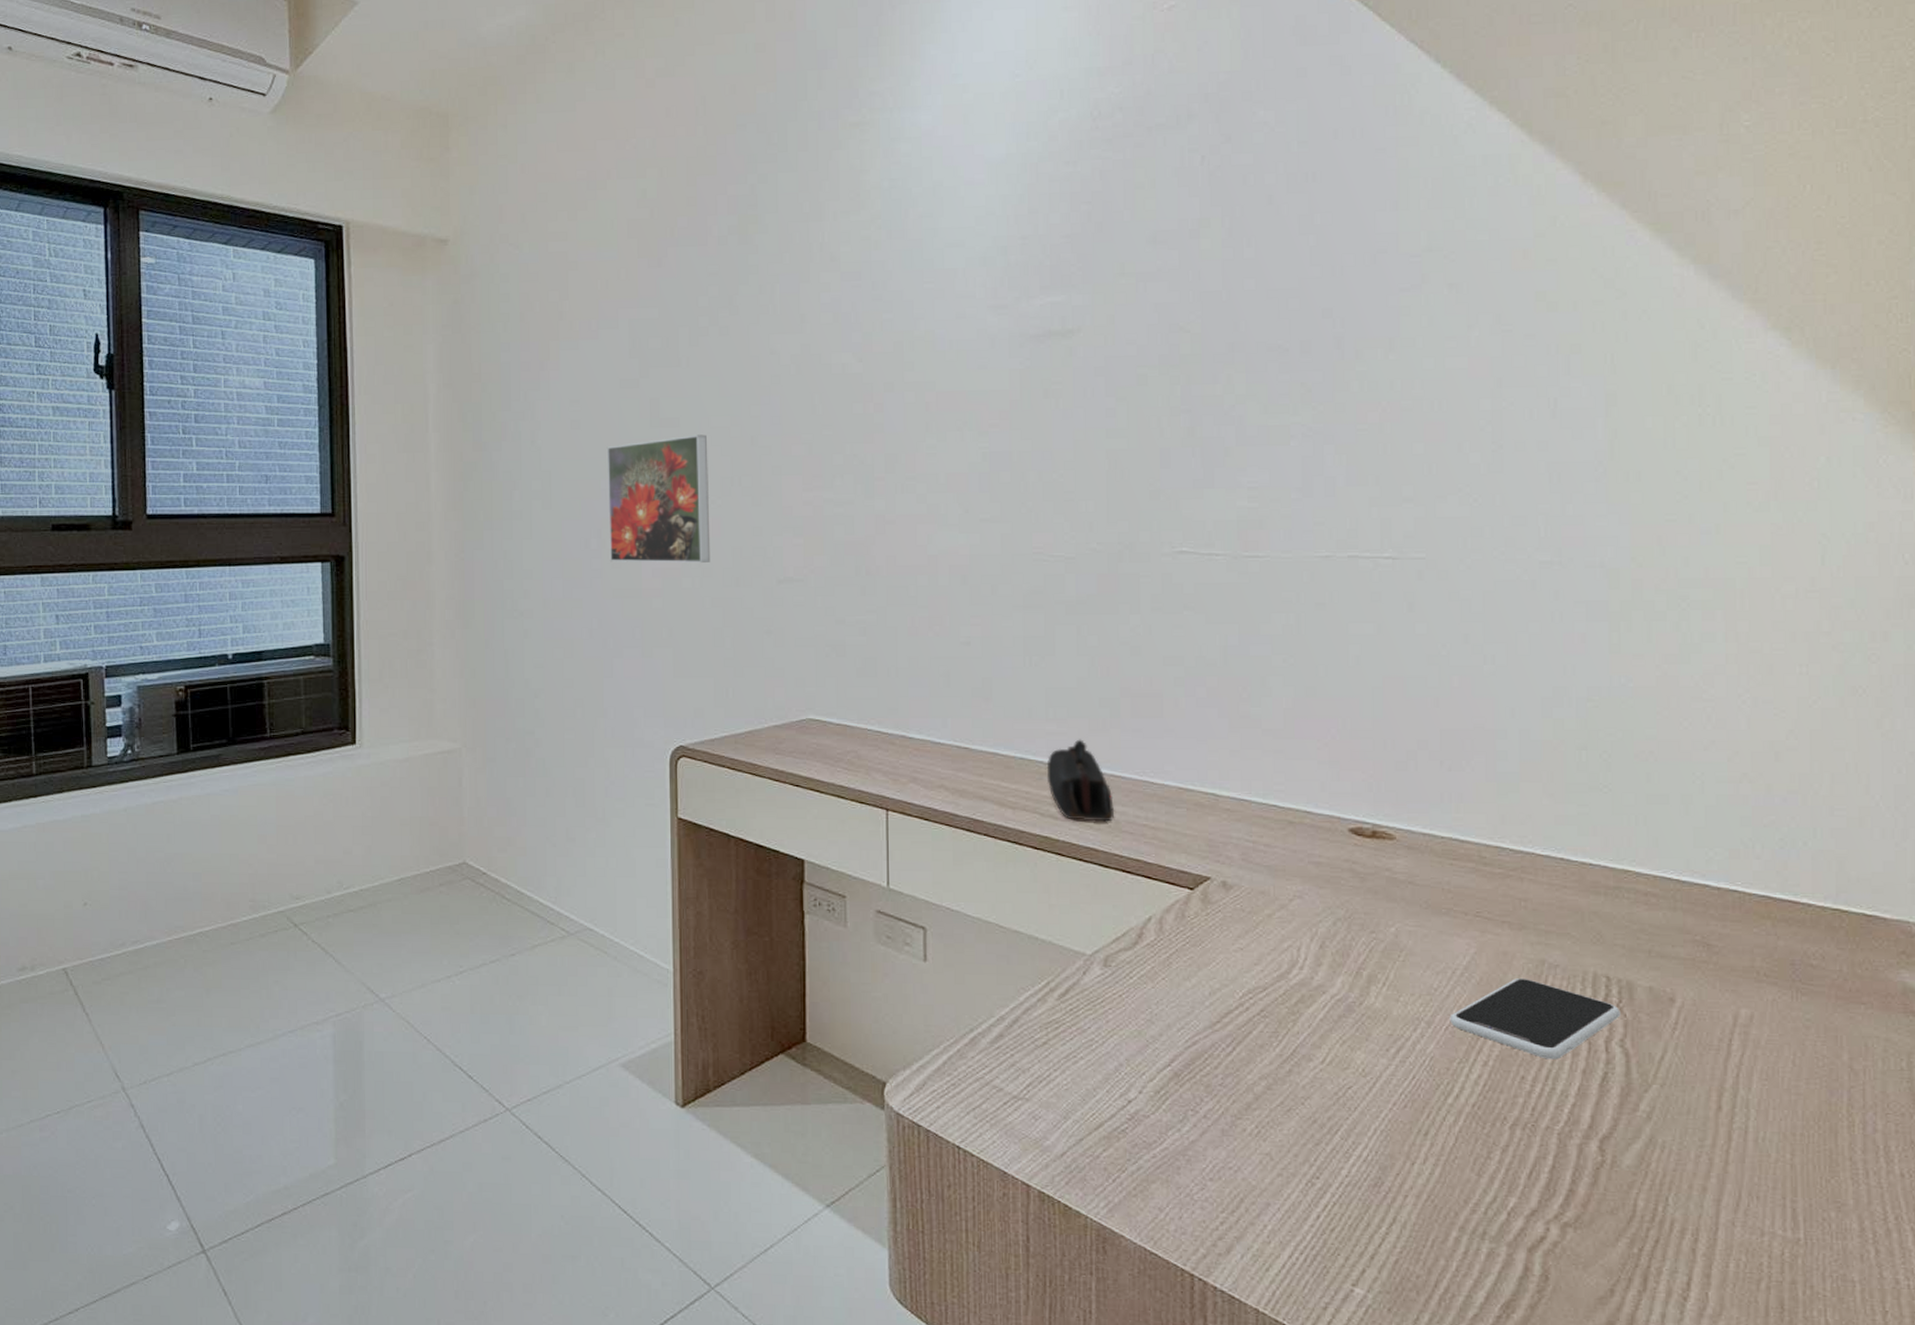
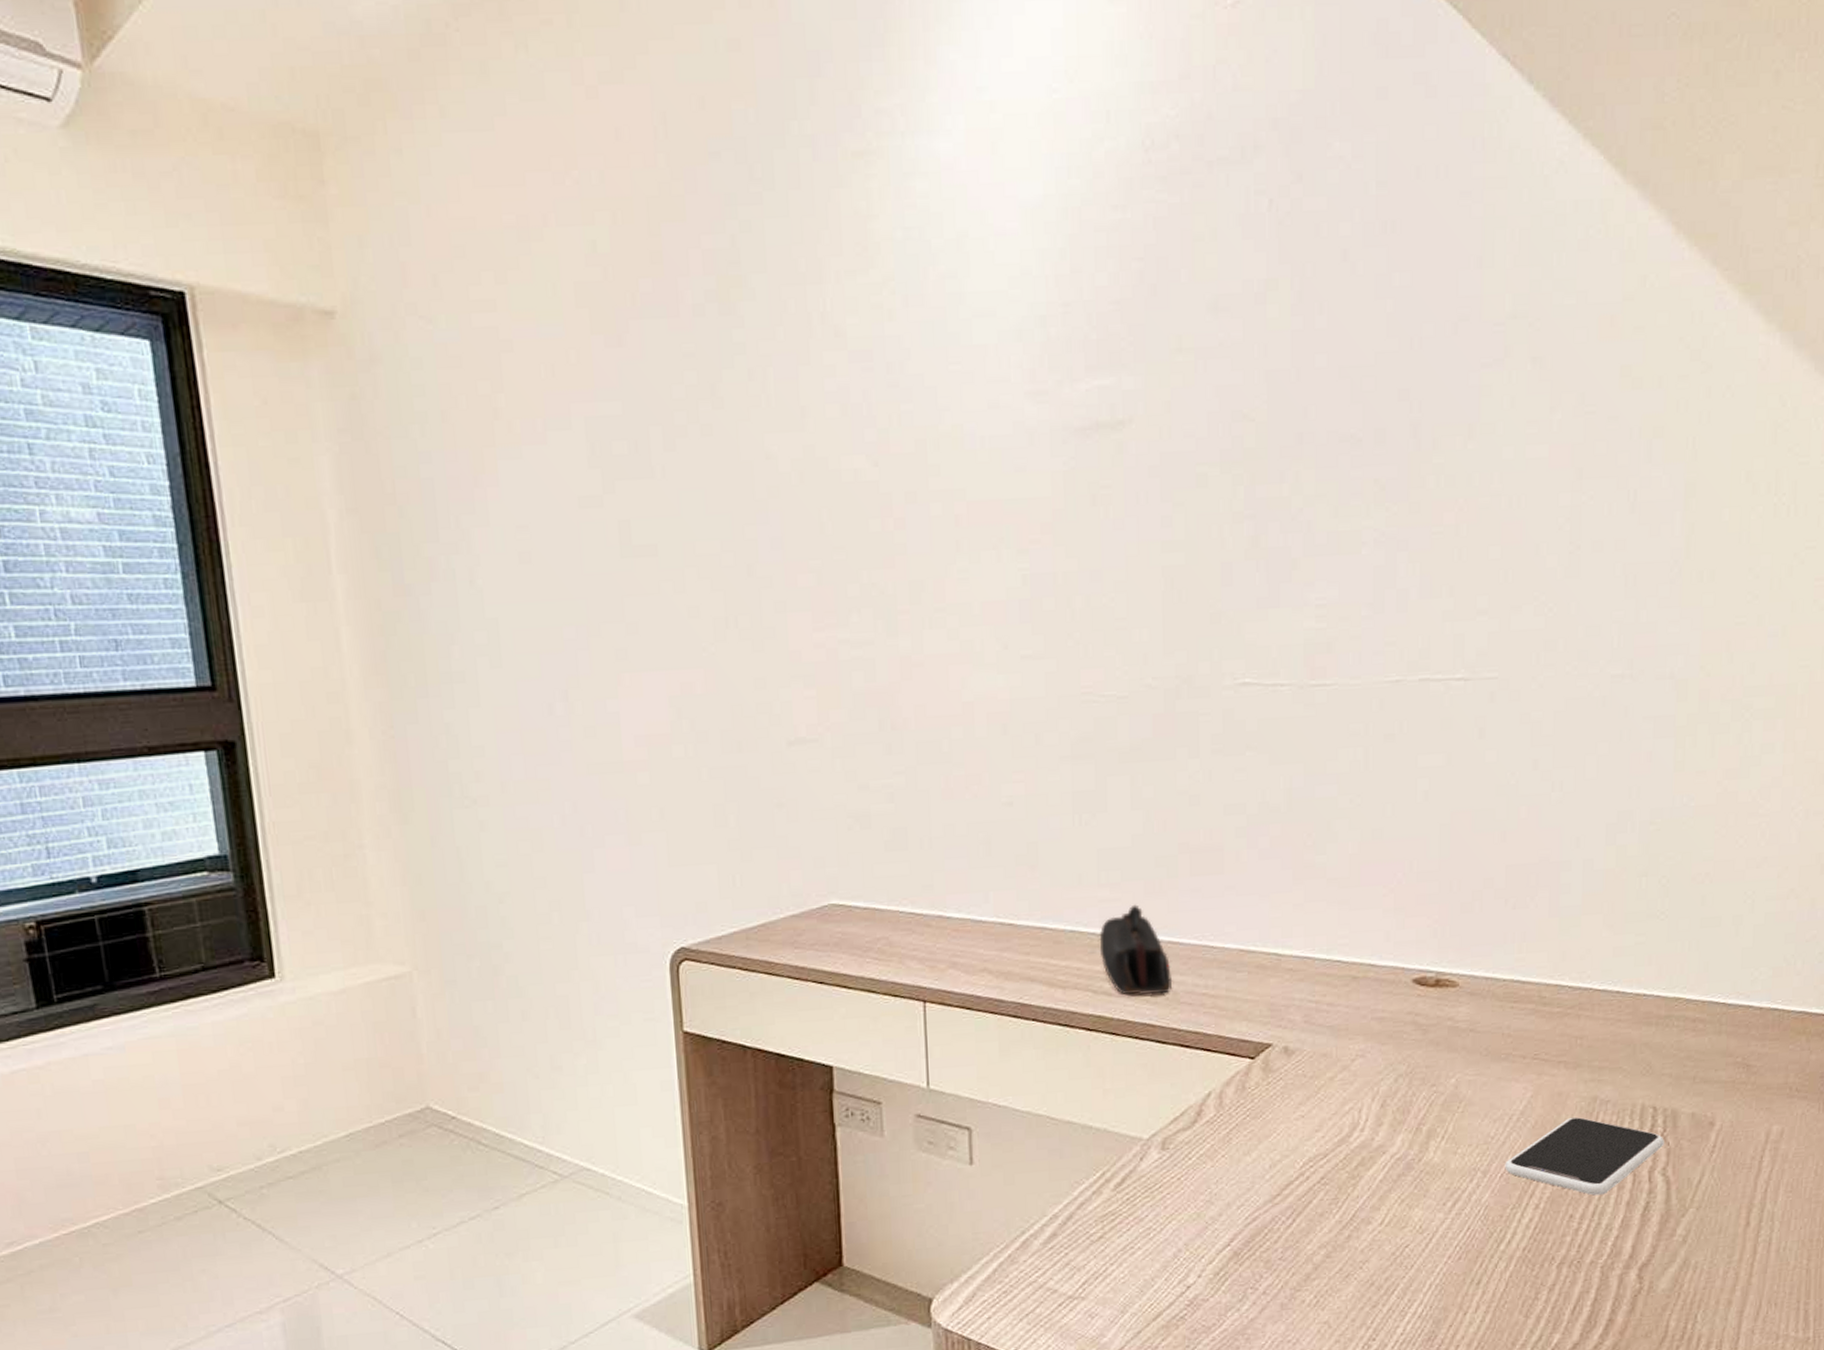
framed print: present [606,434,711,563] -> none [567,564,706,731]

